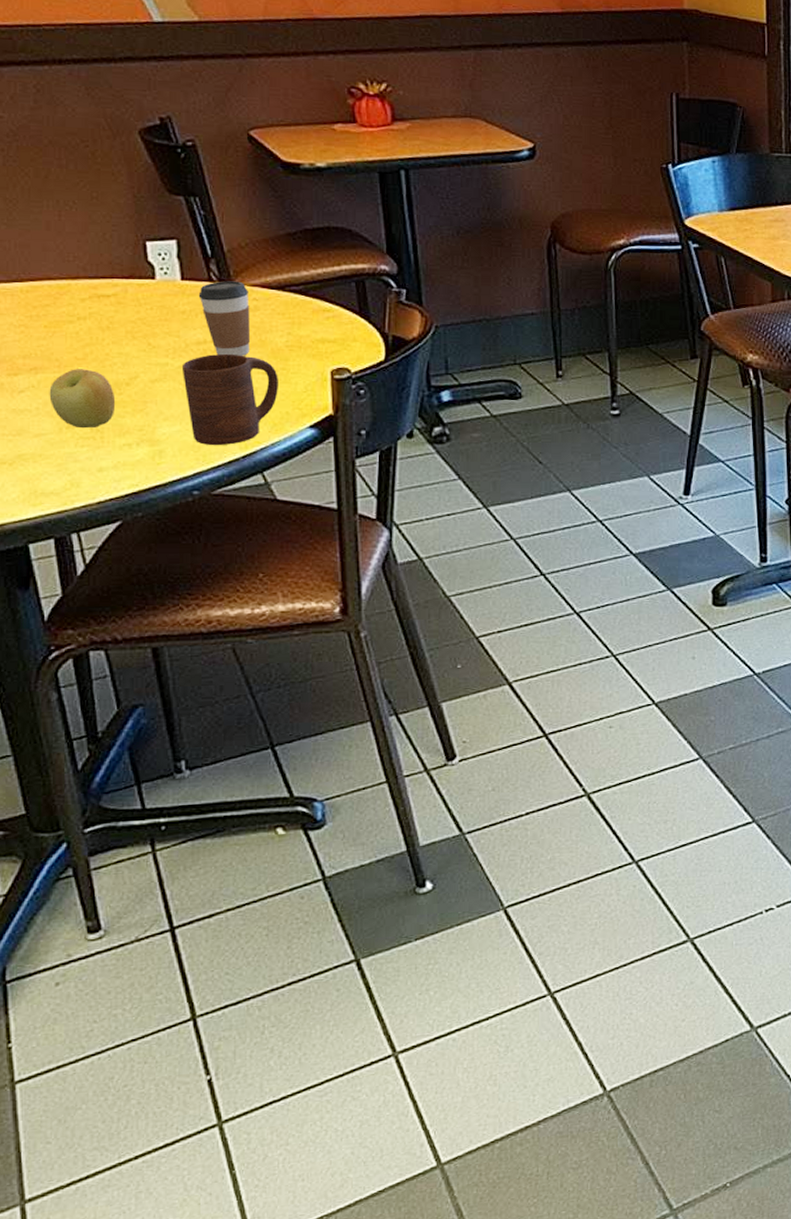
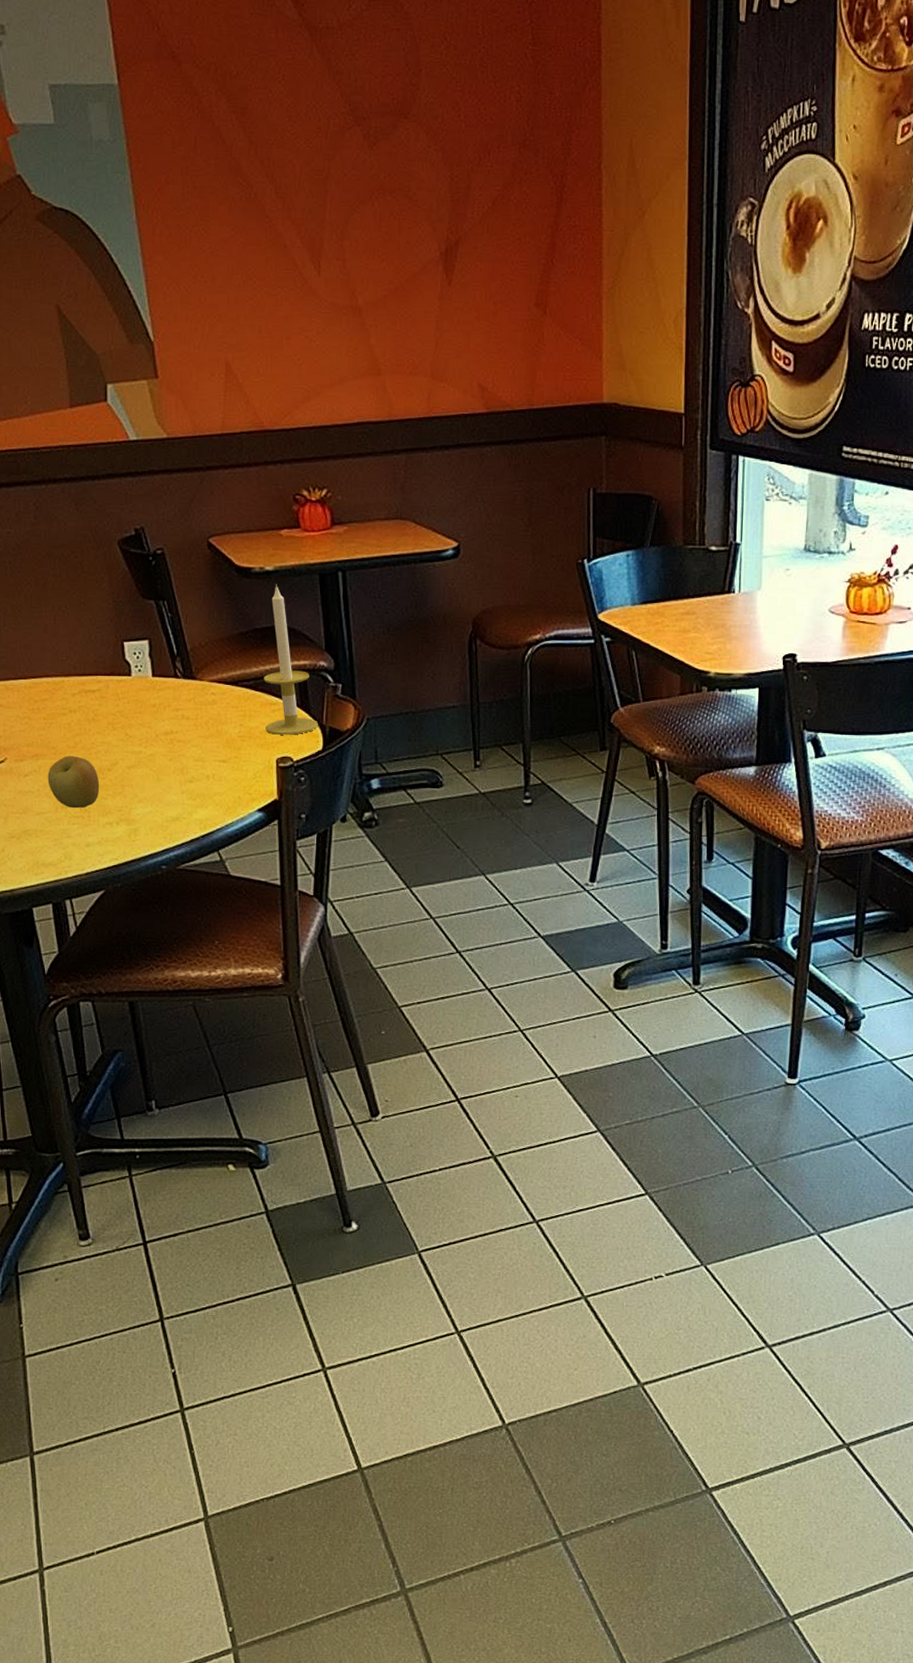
cup: present [183,353,278,446] -> none [153,743,232,826]
coffee cup: present [198,281,250,356] -> none [166,677,208,745]
candle: none [315,182,381,344] -> present [264,585,319,735]

